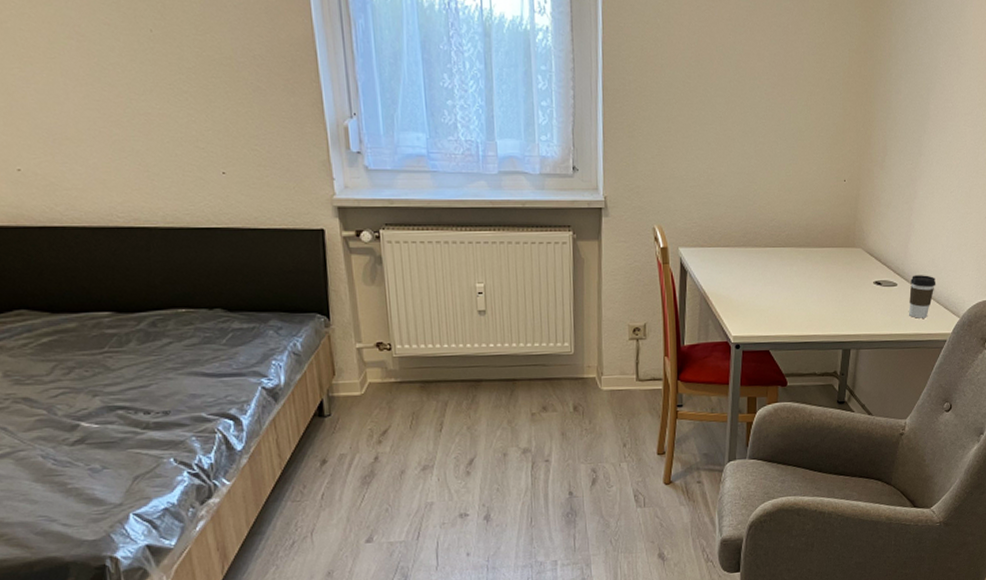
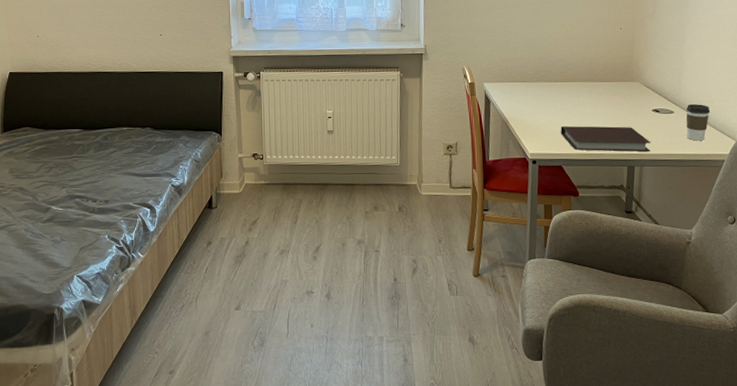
notebook: none [770,302,870,332] -> present [561,126,651,152]

